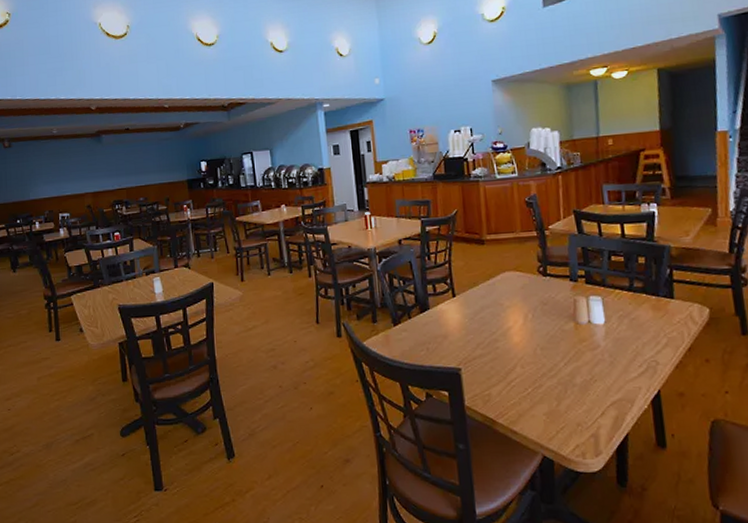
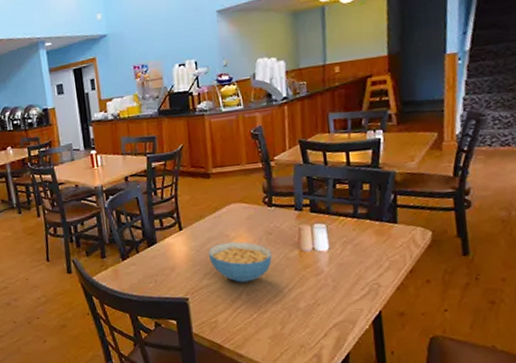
cereal bowl: none [481,310,547,354] -> present [208,241,272,283]

